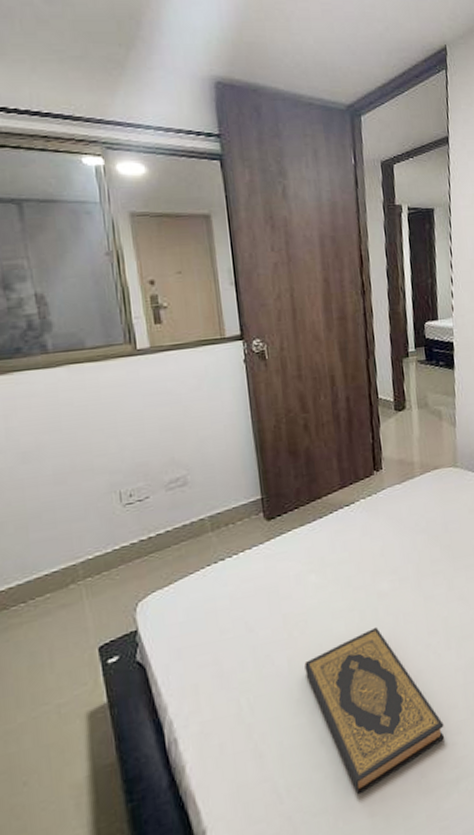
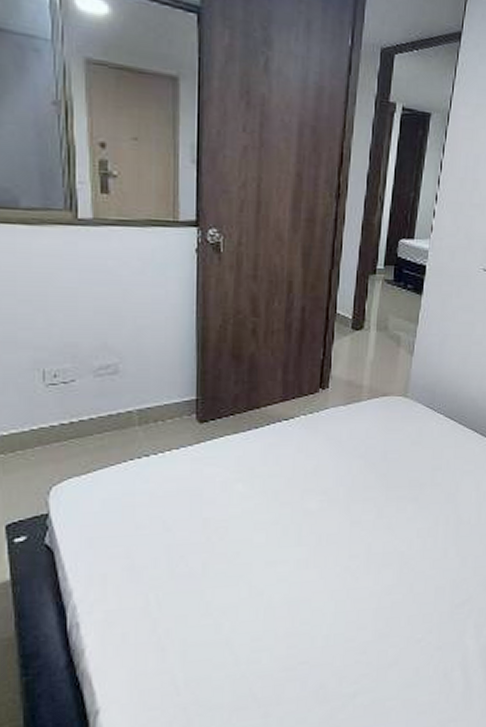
hardback book: present [304,626,445,795] -> none [219,543,350,697]

